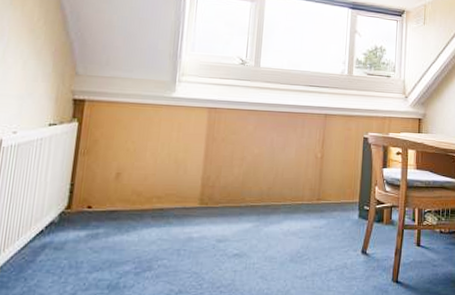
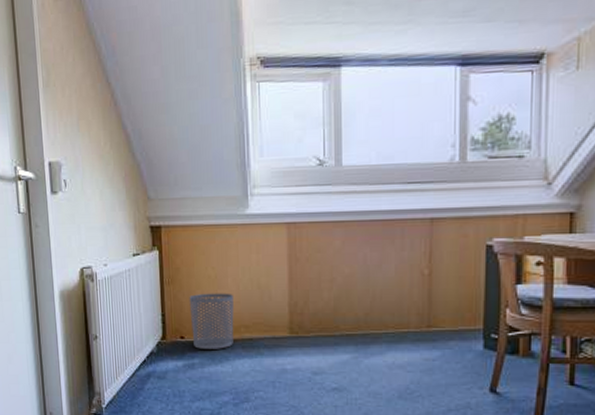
waste bin: none [100,165,150,219] -> present [189,293,234,349]

